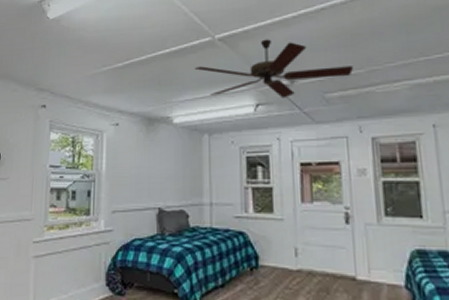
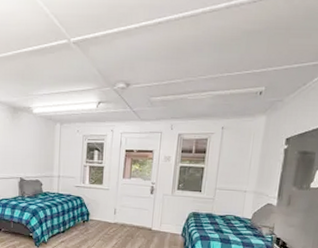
ceiling fan: present [195,39,353,99] -> none [53,46,175,99]

